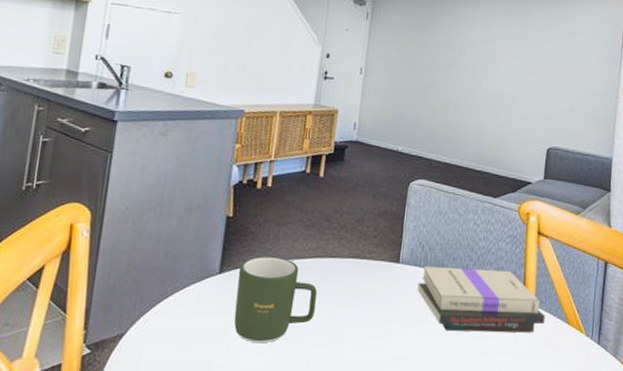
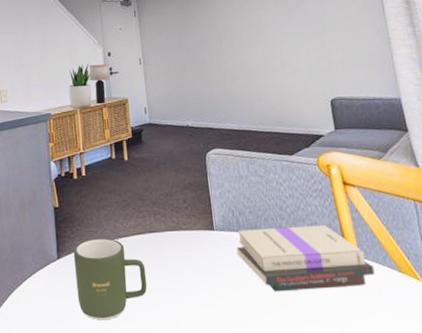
planter: none [270,61,301,112] -> present [68,64,92,109]
table lamp: none [298,63,324,110] -> present [89,64,111,104]

